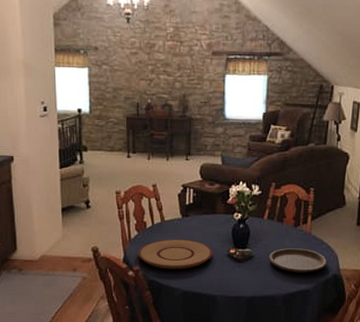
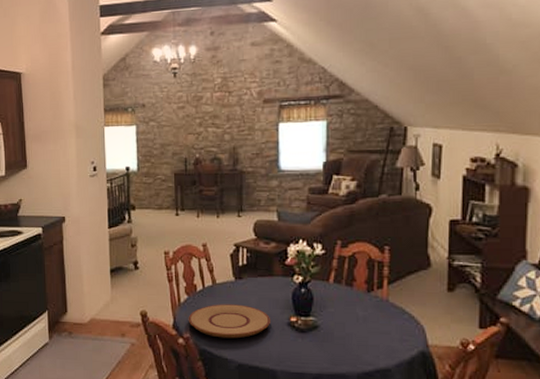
plate: present [268,248,328,273] -> none [337,317,412,348]

